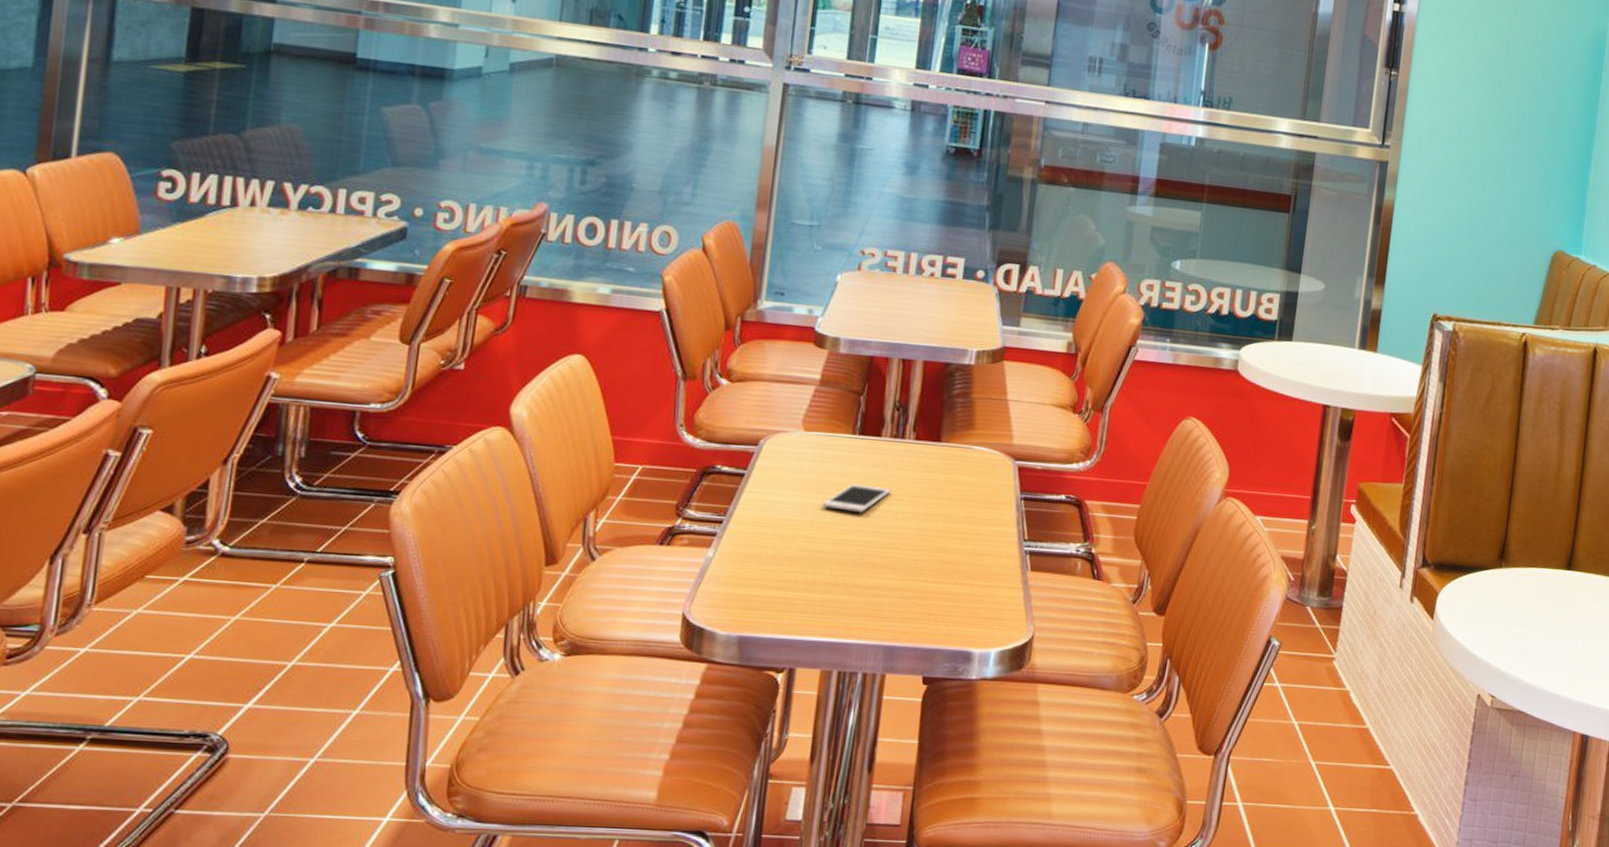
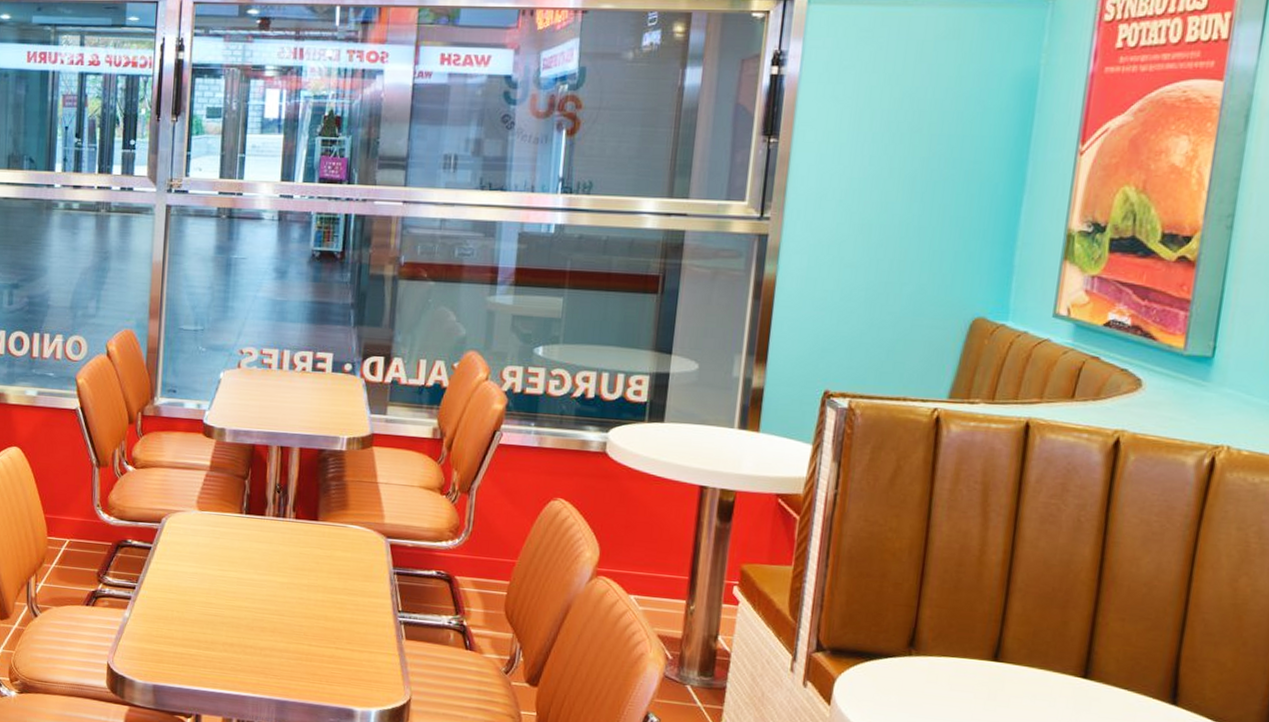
cell phone: present [822,483,891,514] -> none [217,557,276,583]

